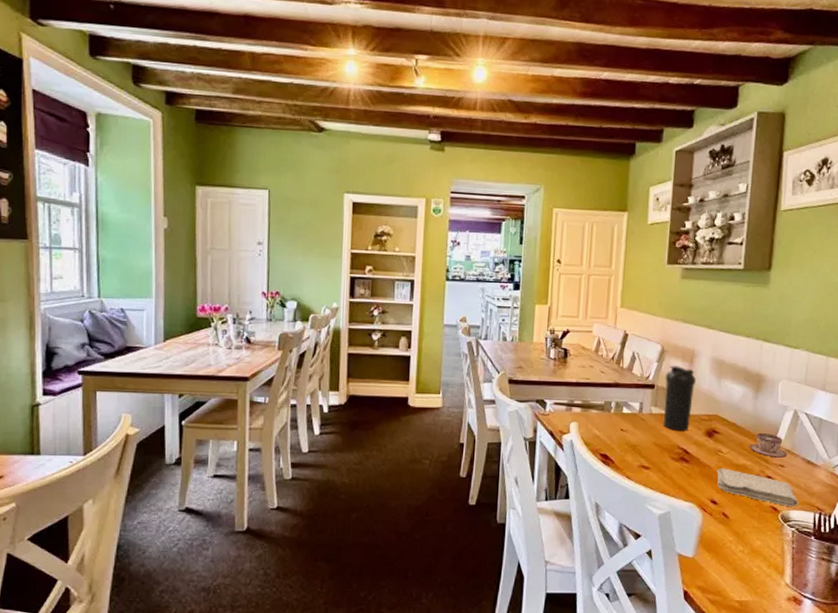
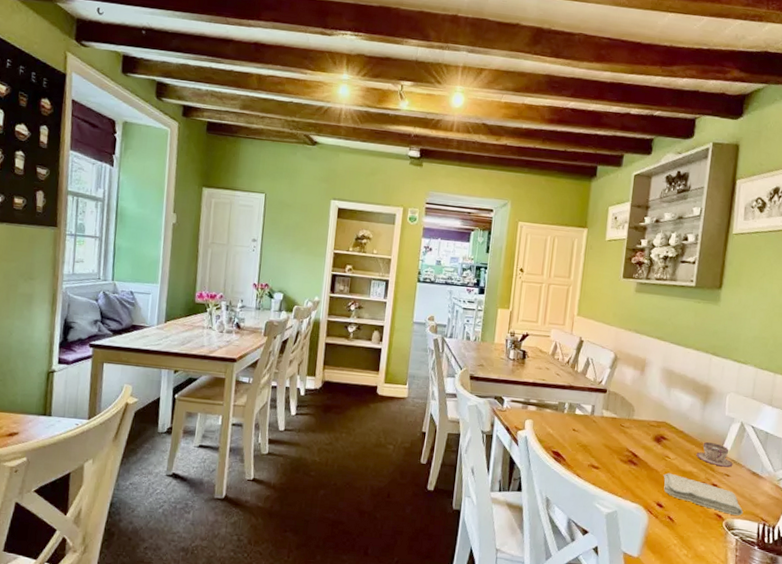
water bottle: present [664,366,696,432] -> none [614,373,646,436]

